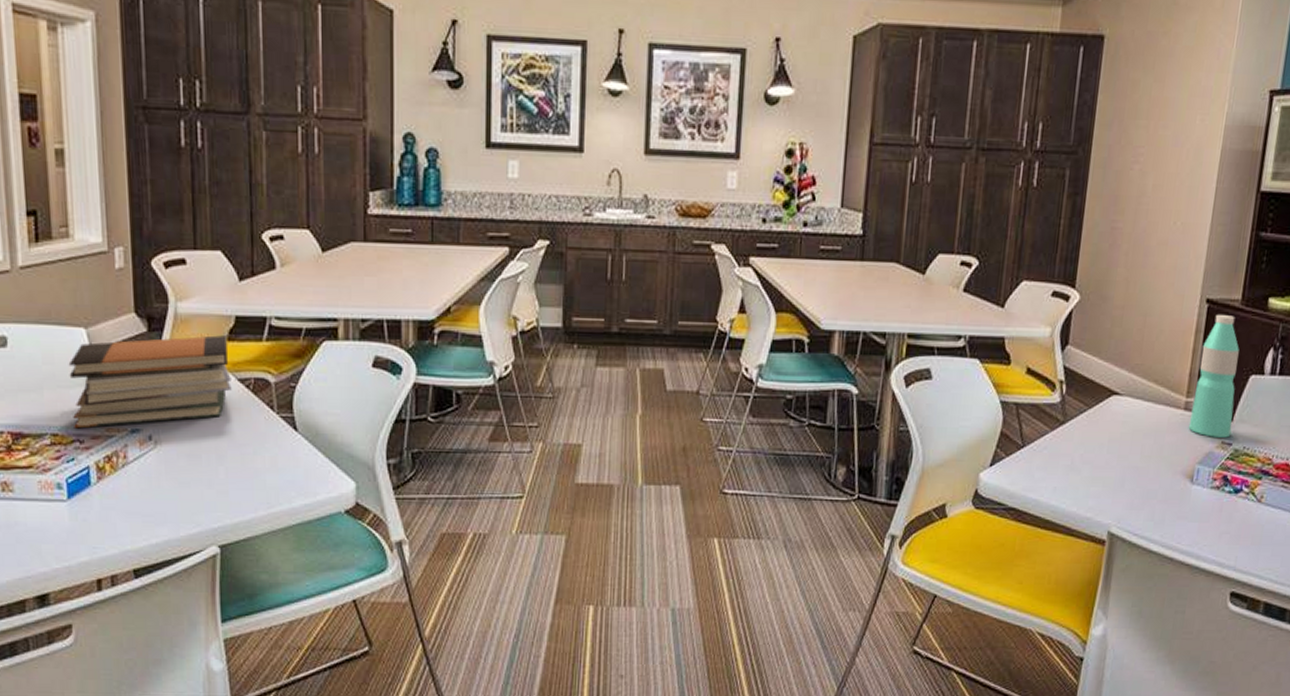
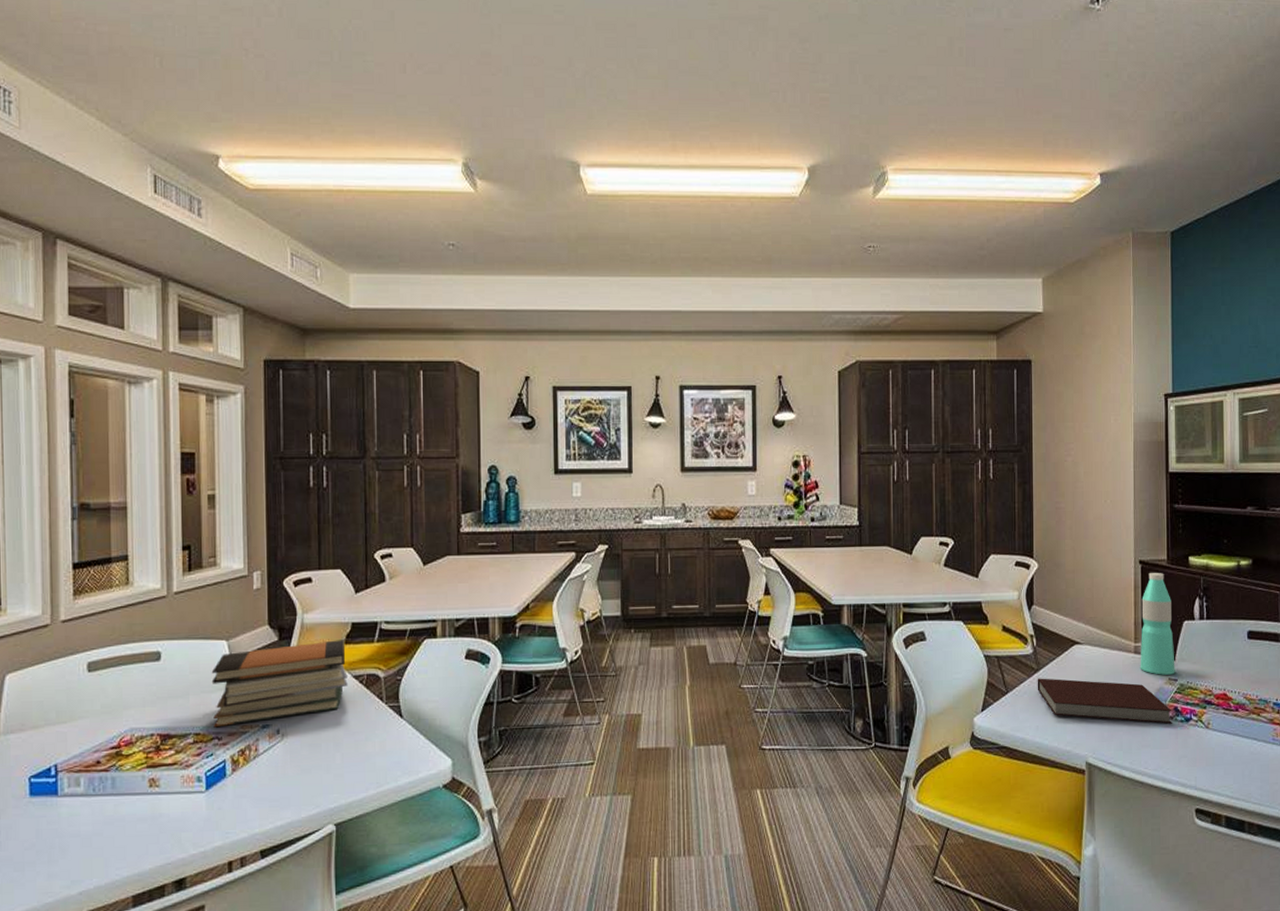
notebook: none [1060,432,1220,495] -> present [1037,678,1172,724]

